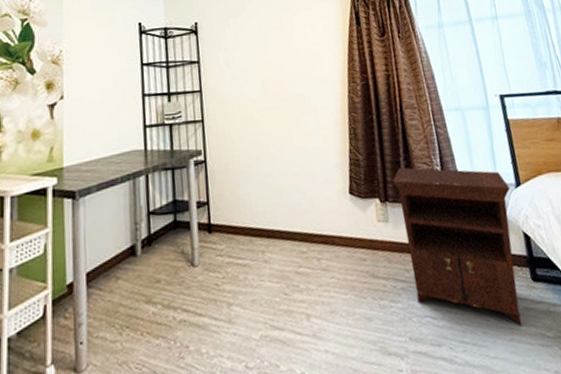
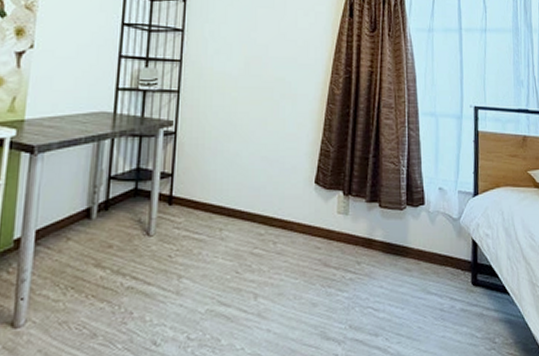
nightstand: present [393,167,523,327] -> none [359,164,468,325]

